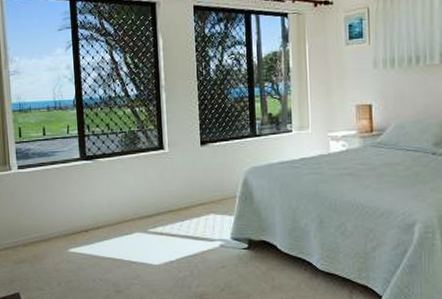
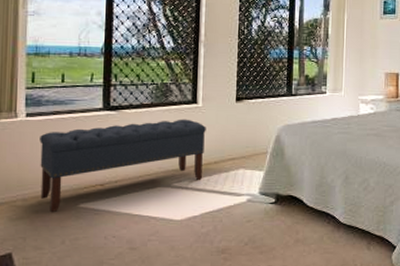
bench: none [31,165,175,256] -> present [40,119,206,212]

